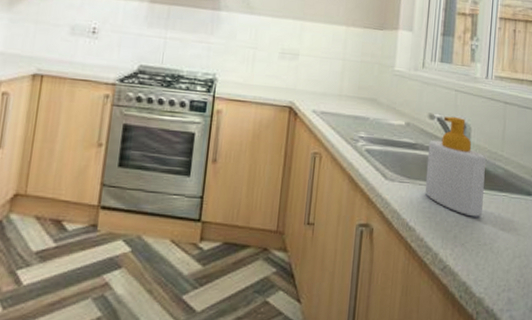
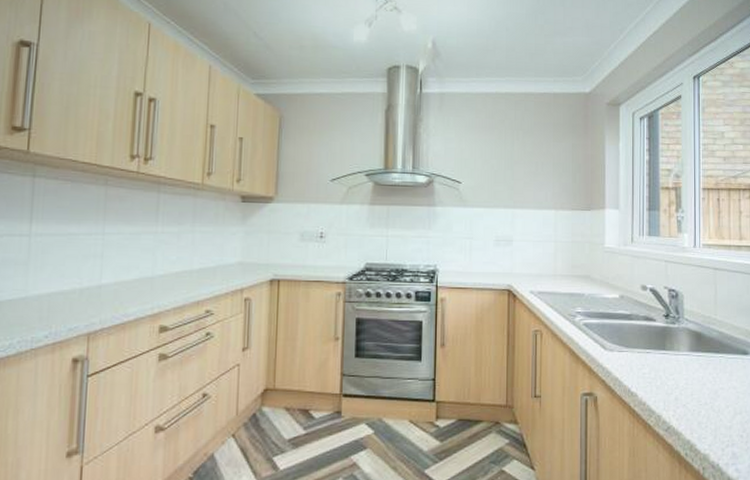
soap bottle: present [425,116,486,217] -> none [643,286,701,379]

